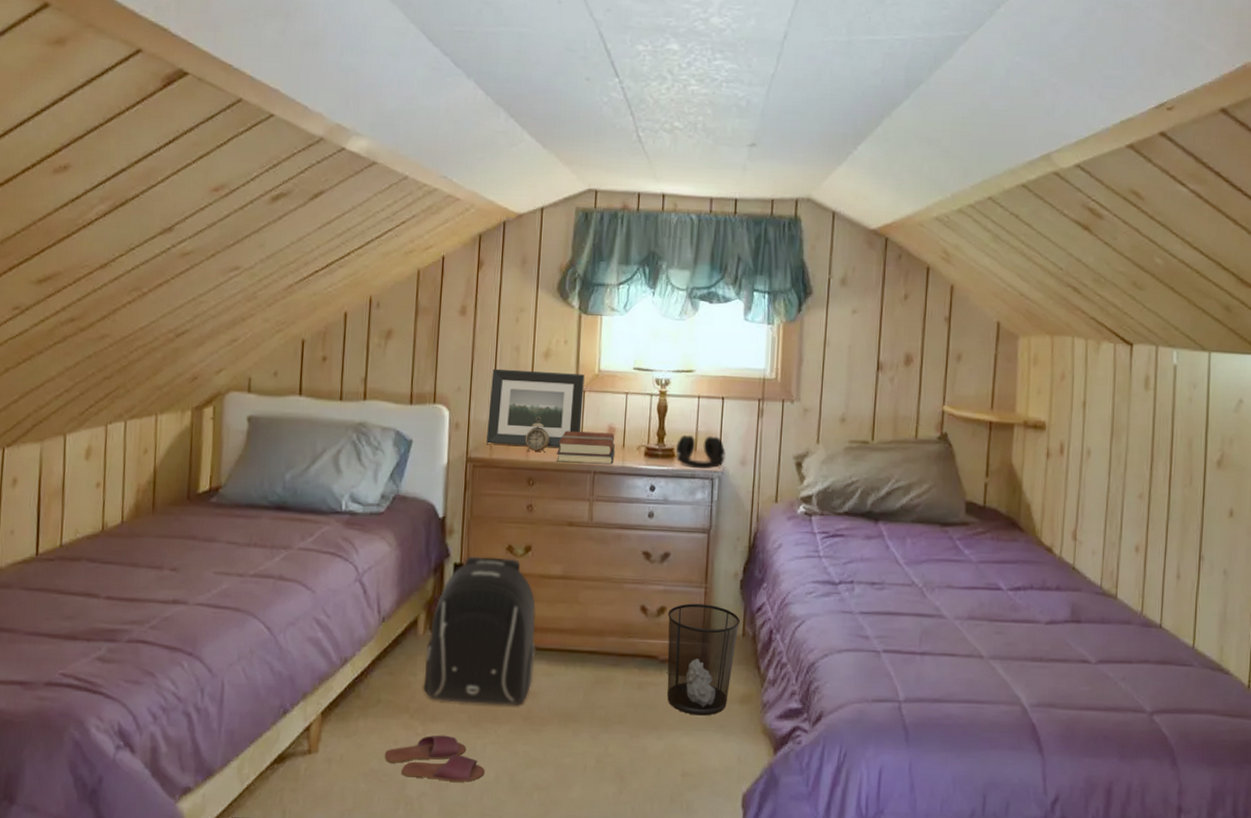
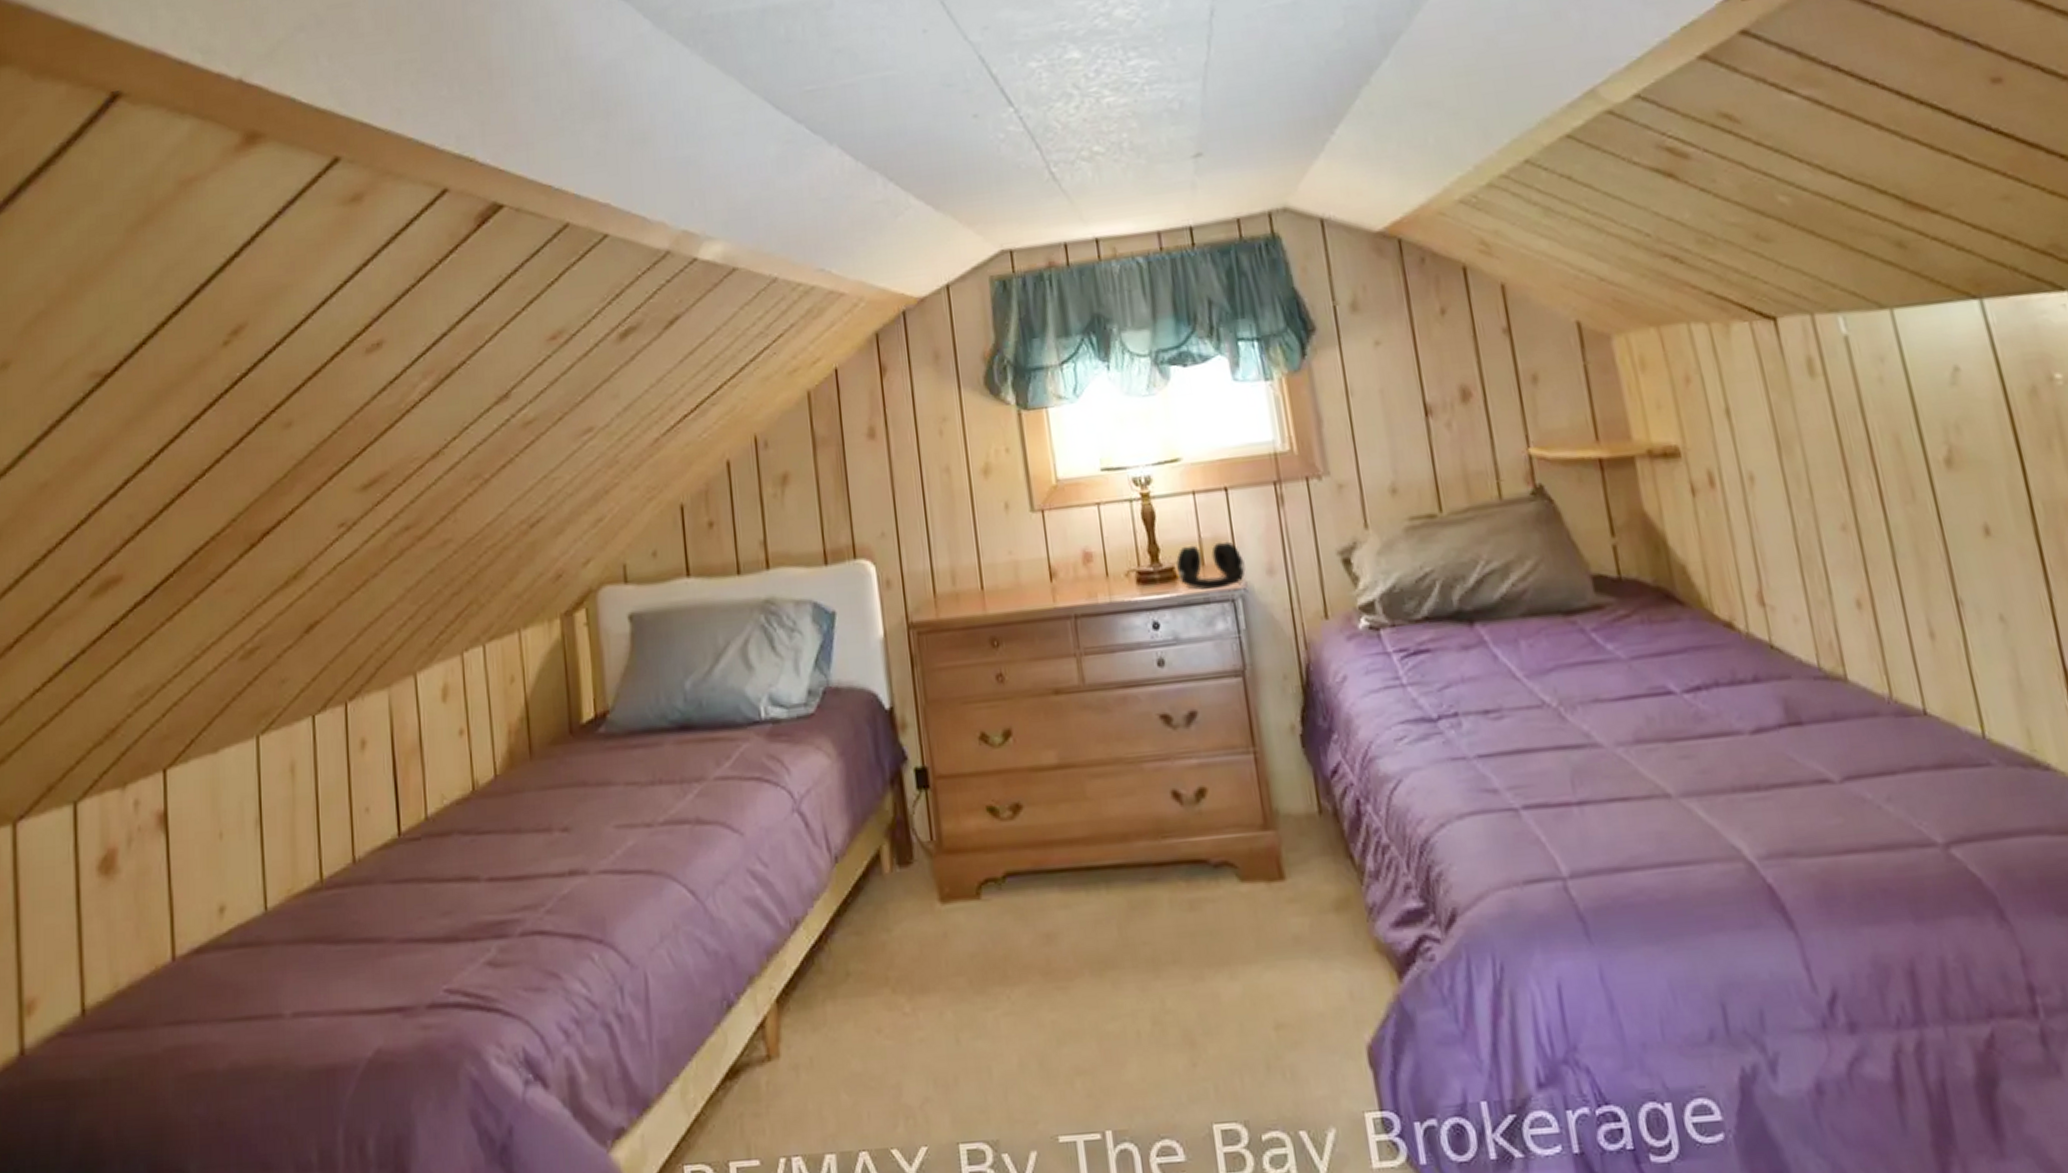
slippers: present [385,735,485,782] -> none [867,1011,1004,1078]
backpack: present [422,556,536,706] -> none [898,749,1046,964]
picture frame: present [486,368,585,447] -> none [920,488,1048,601]
alarm clock: present [525,416,549,453] -> none [977,553,1010,603]
books: present [556,431,616,465] -> none [1021,560,1098,610]
waste bin: present [666,603,740,716] -> none [1209,775,1318,938]

